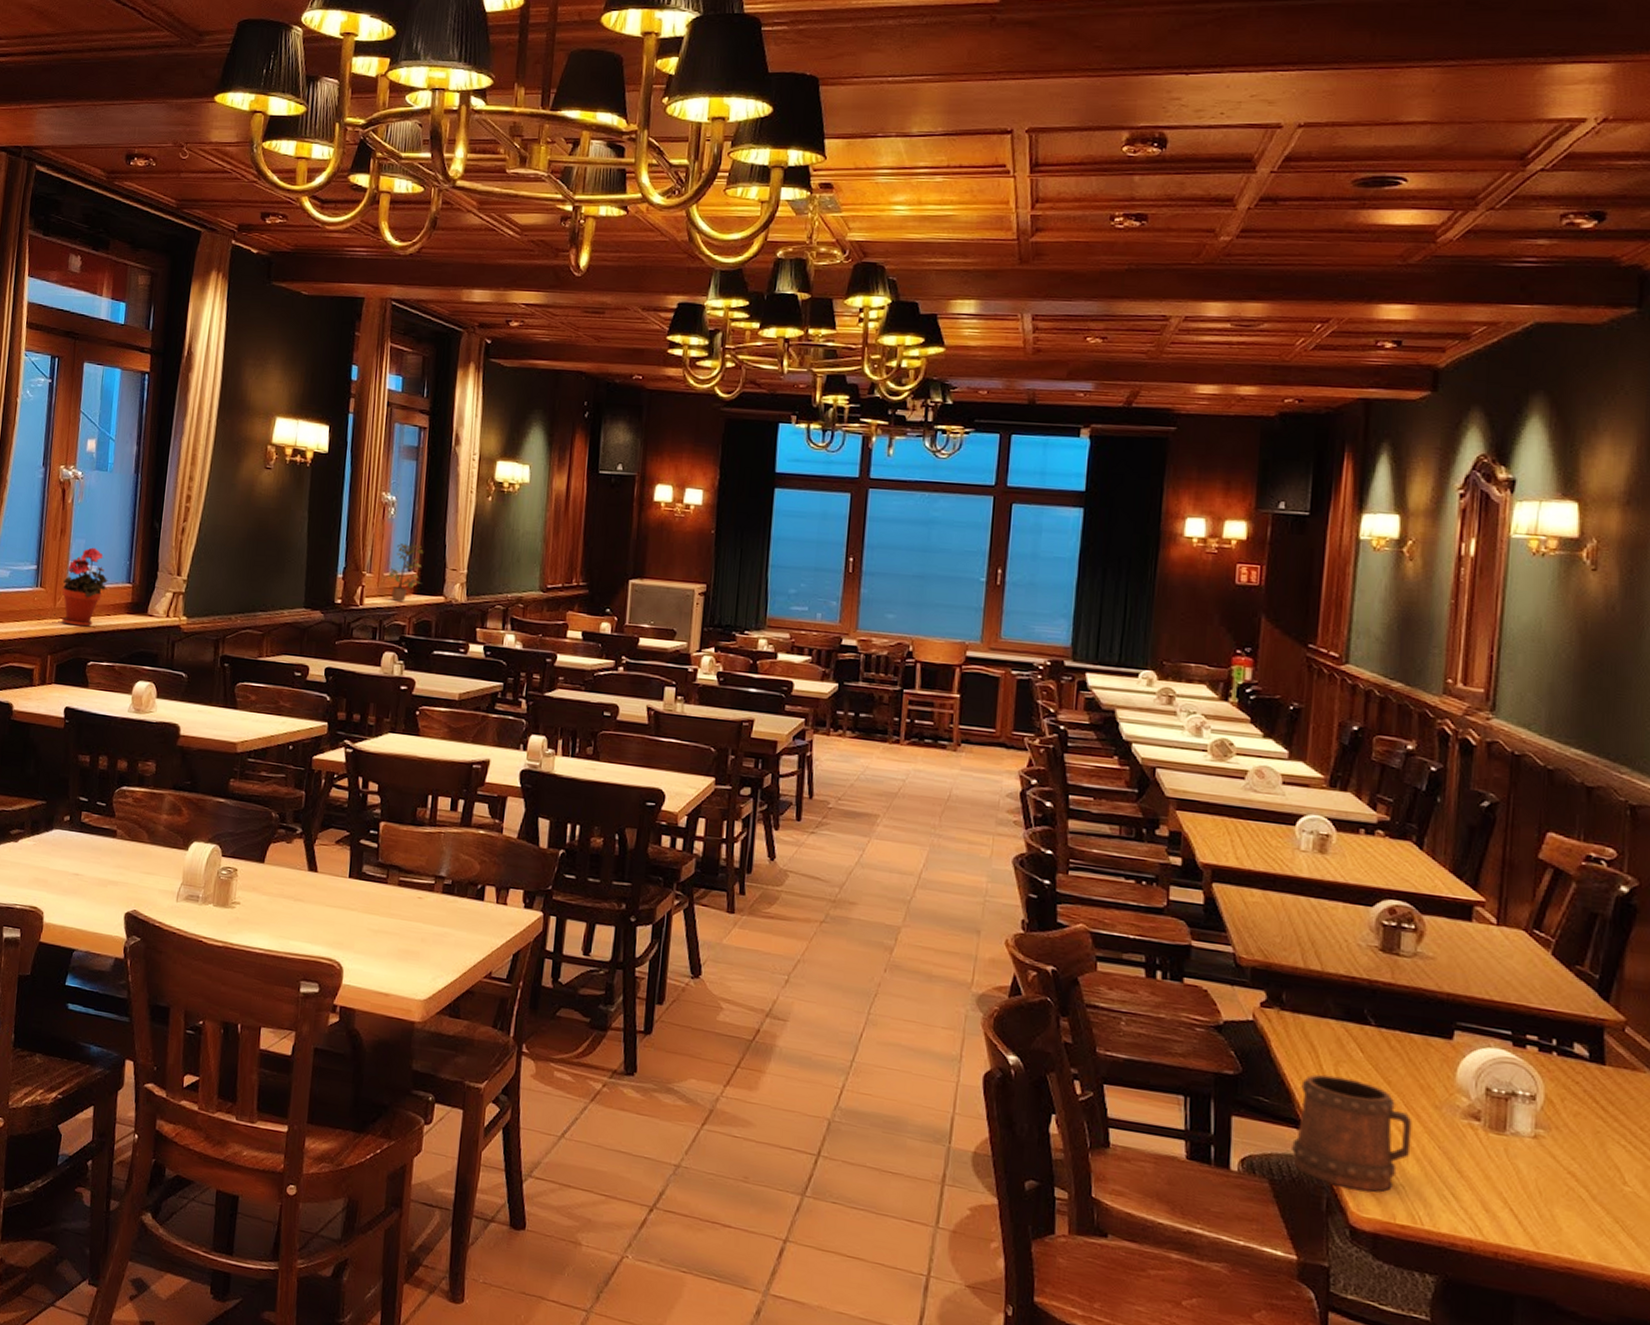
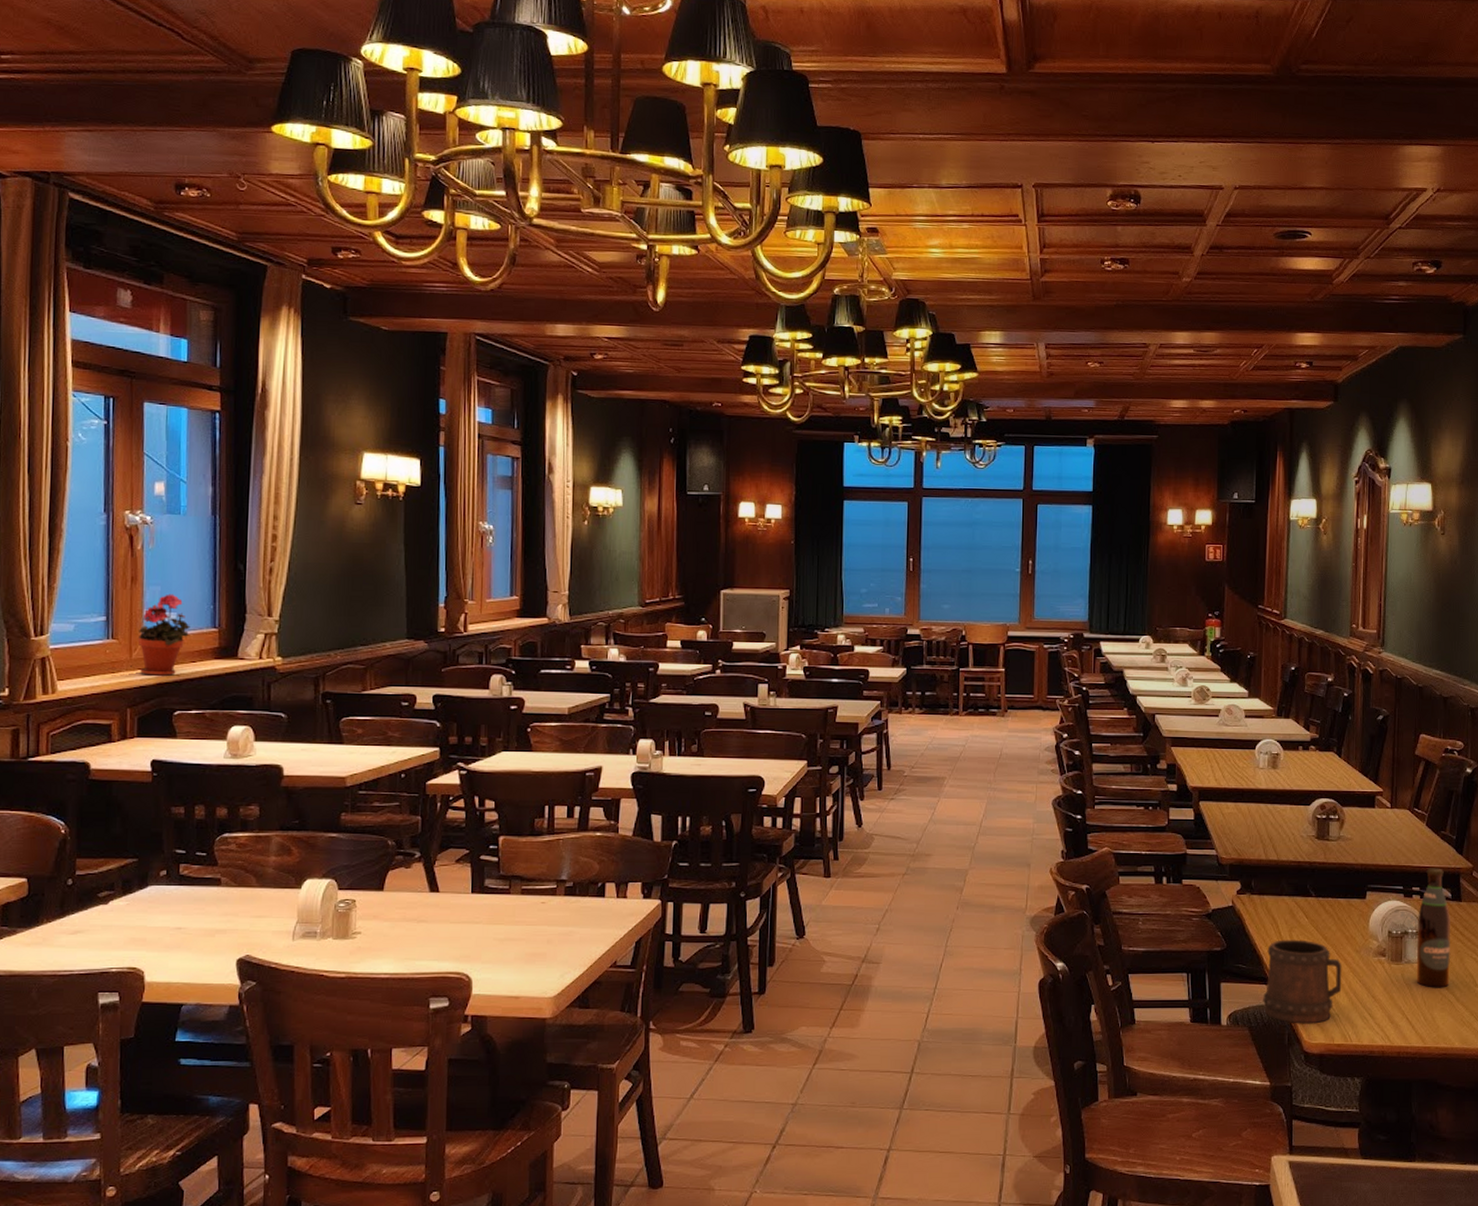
potted plant: present [389,543,424,602] -> none [492,569,525,625]
bottle: none [1527,1012,1586,1179] -> present [1416,868,1450,989]

